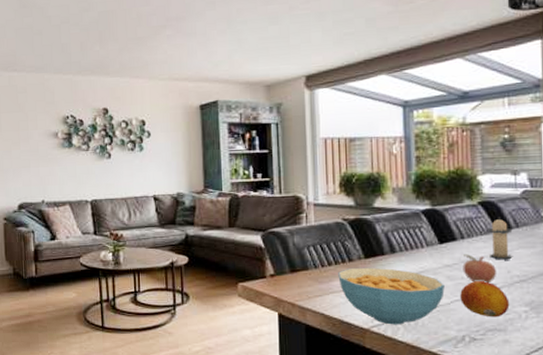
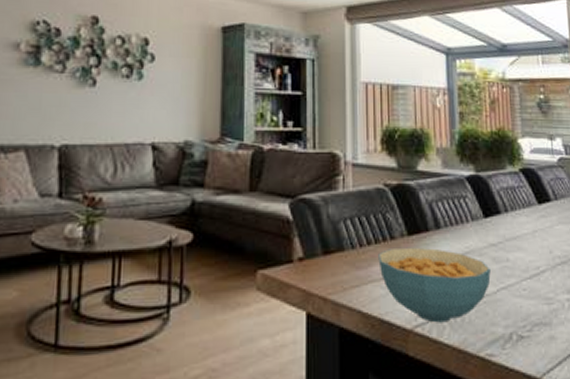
fruit: present [460,281,510,317] -> none [506,263,553,309]
fruit: present [462,254,497,284] -> none [507,230,540,267]
candle: present [488,217,513,260] -> none [529,187,554,238]

